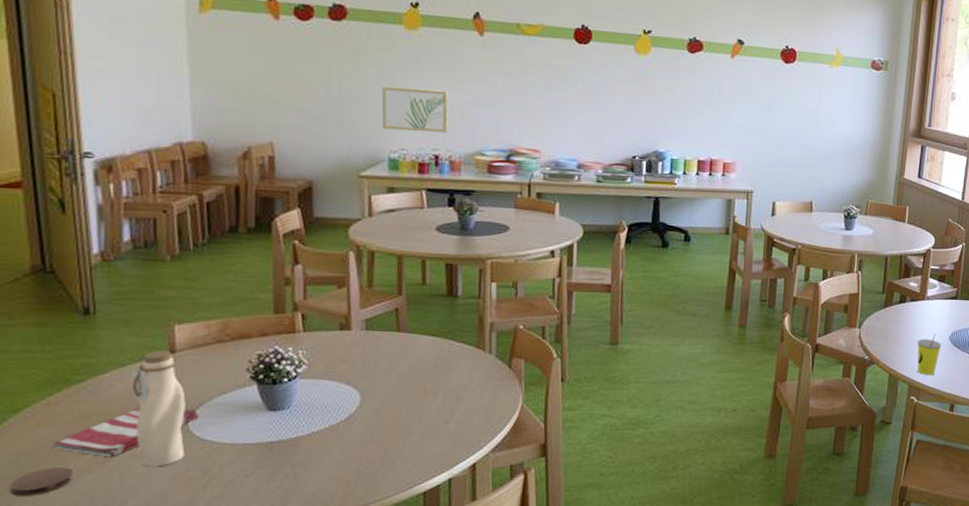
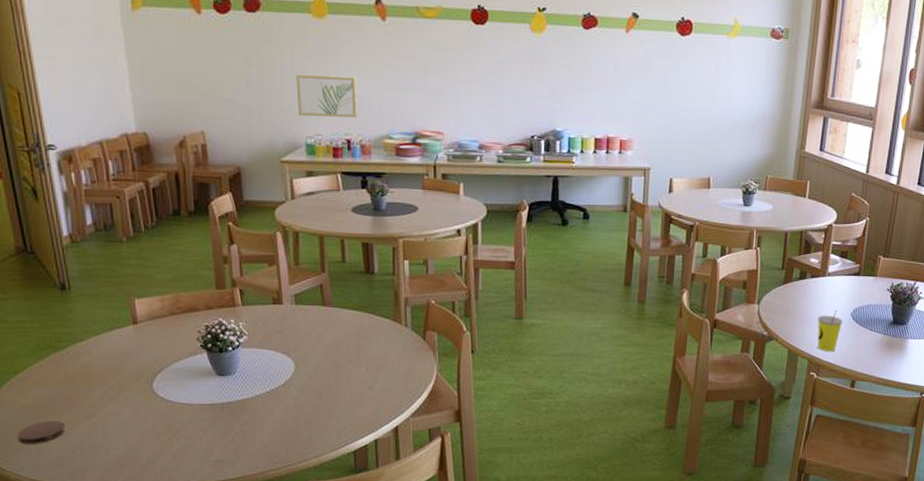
dish towel: present [52,406,199,458] -> none [47,370,161,414]
water bottle: present [131,350,186,467] -> none [104,321,153,423]

